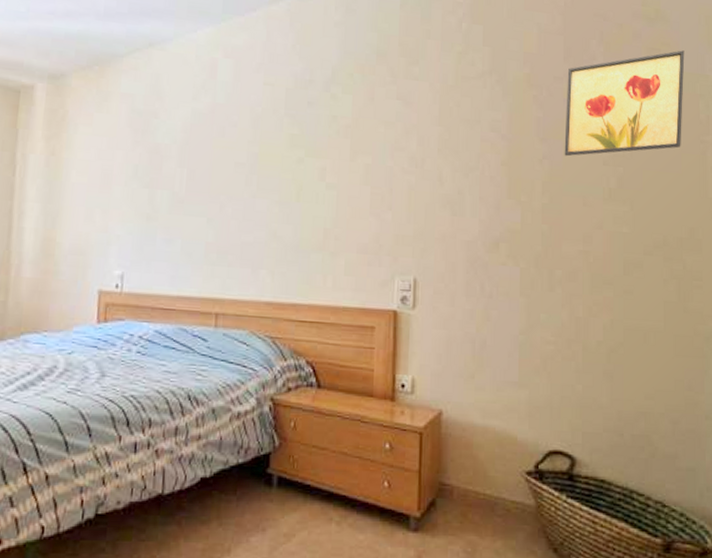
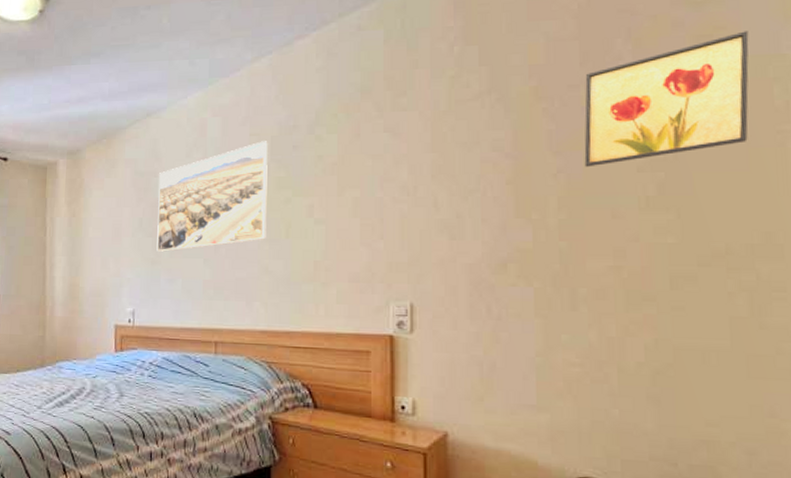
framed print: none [153,92,282,207] -> present [157,141,268,252]

